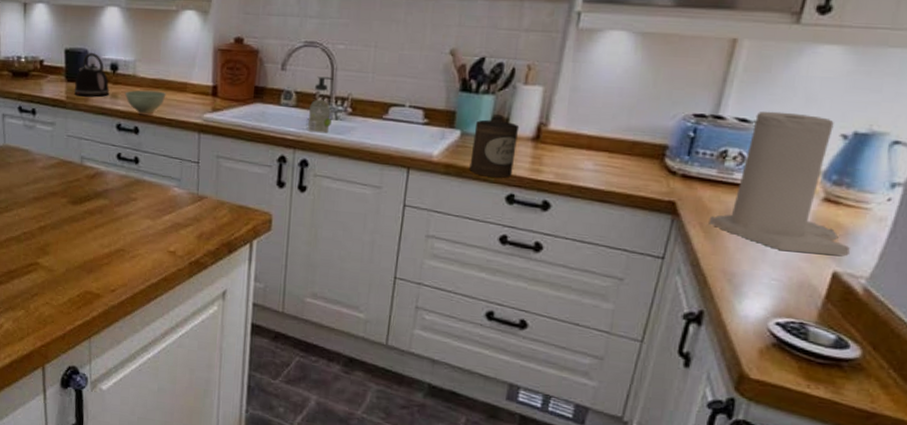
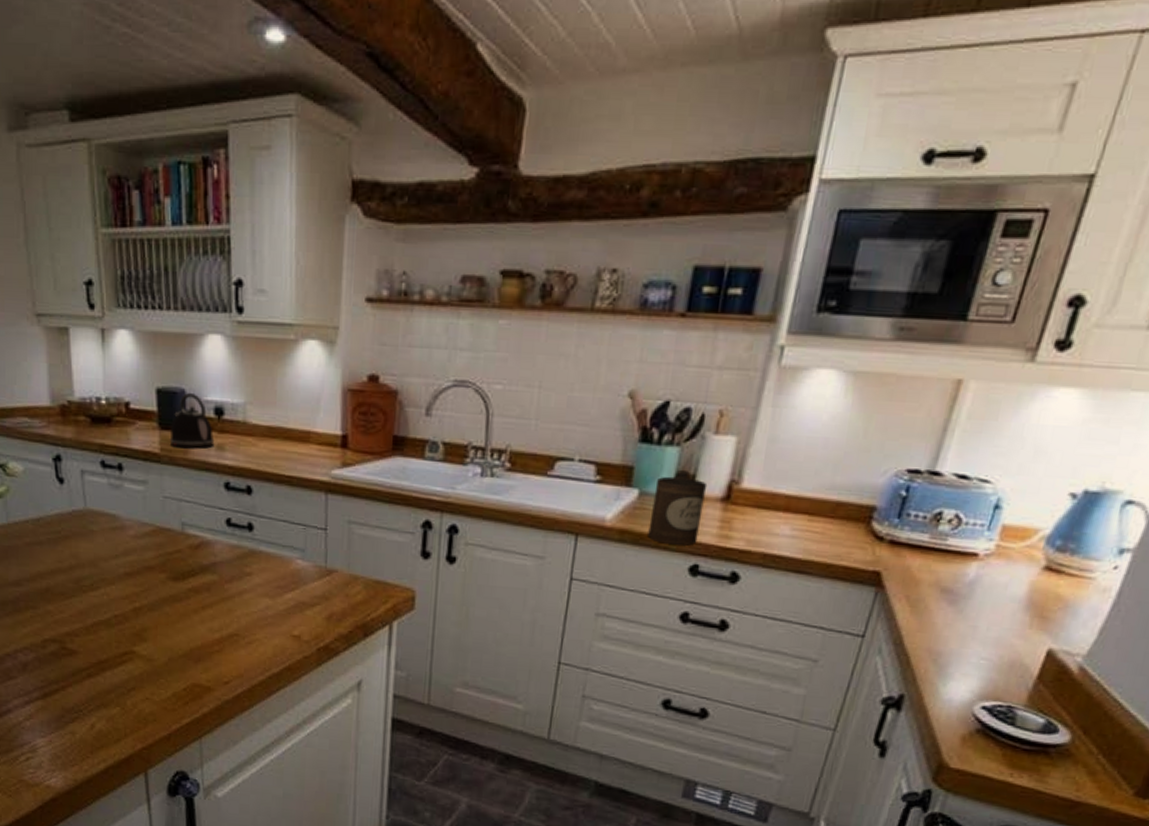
bowl: present [125,90,166,116] -> none [233,440,285,472]
soap dispenser: present [305,76,334,134] -> none [455,424,489,494]
paper towel: present [709,111,850,257] -> none [916,465,1069,633]

